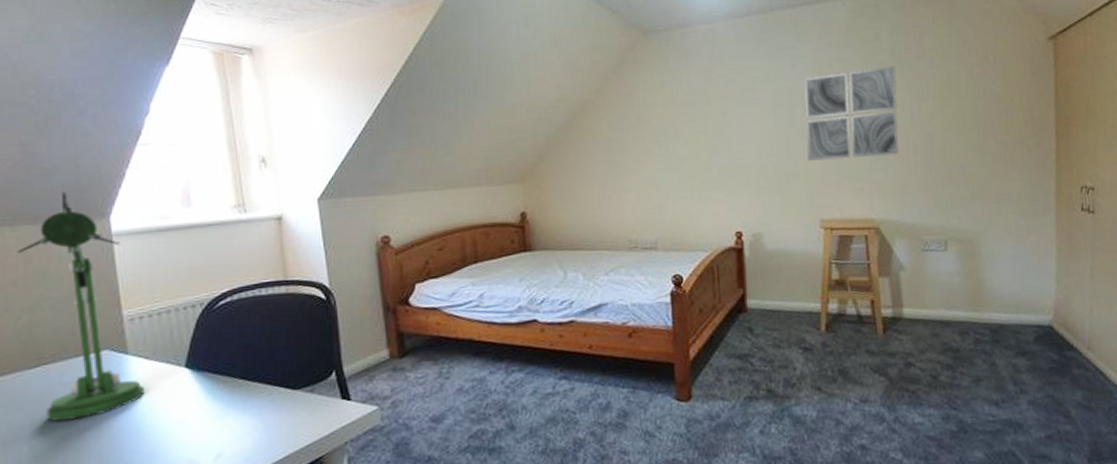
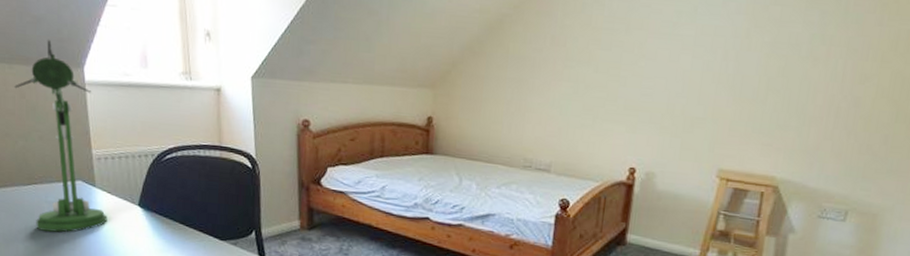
wall art: present [804,66,899,161] -> none [719,16,839,115]

